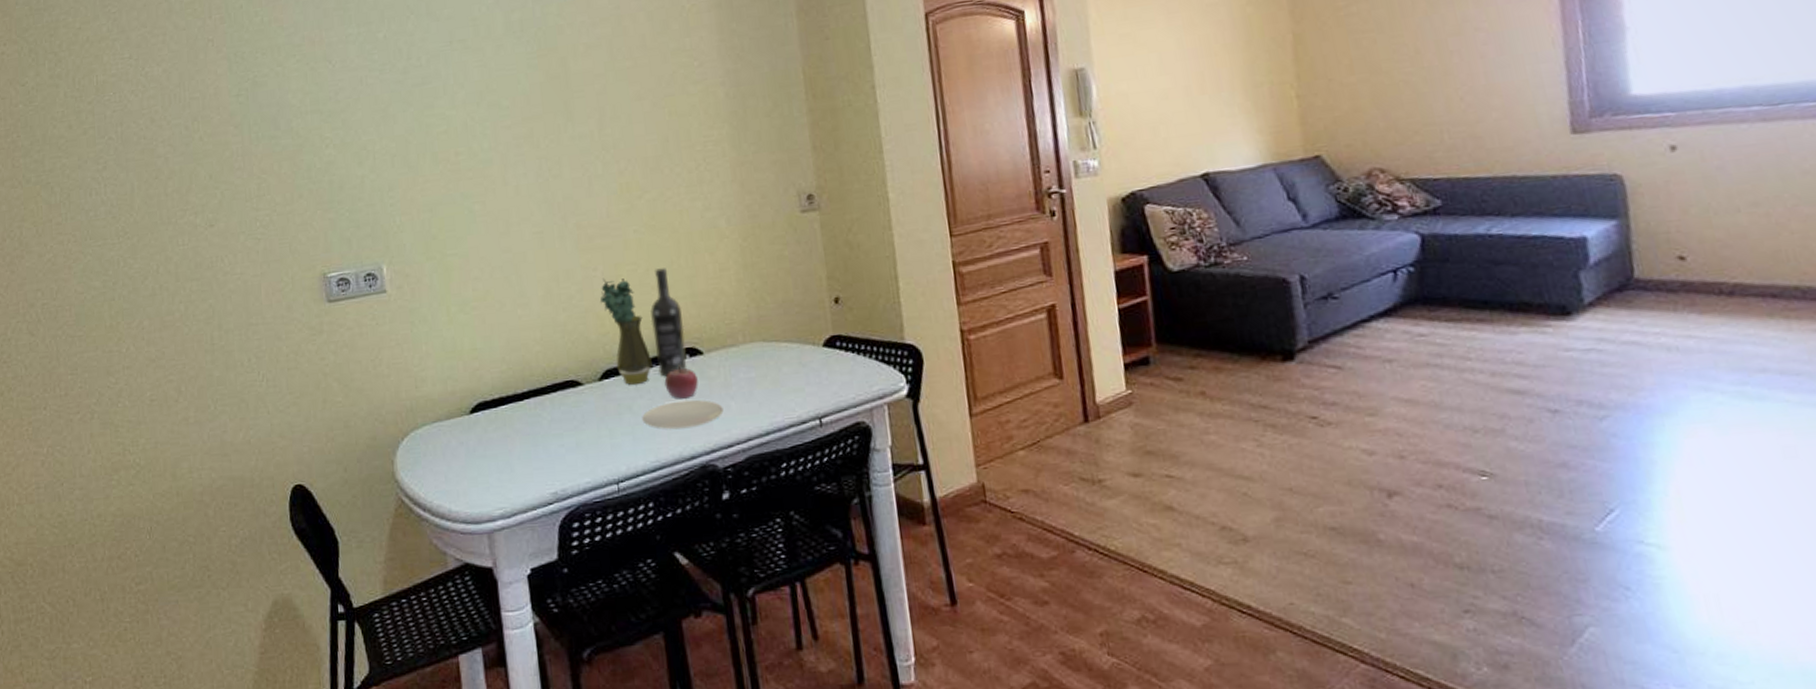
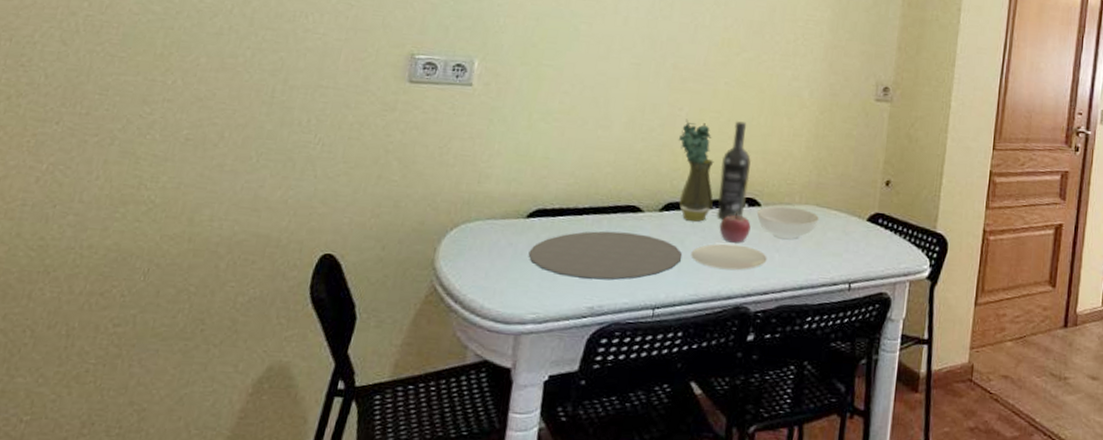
placemat: none [481,408,633,465] -> present [528,231,682,280]
bowl: none [700,347,770,385] -> present [756,206,819,240]

